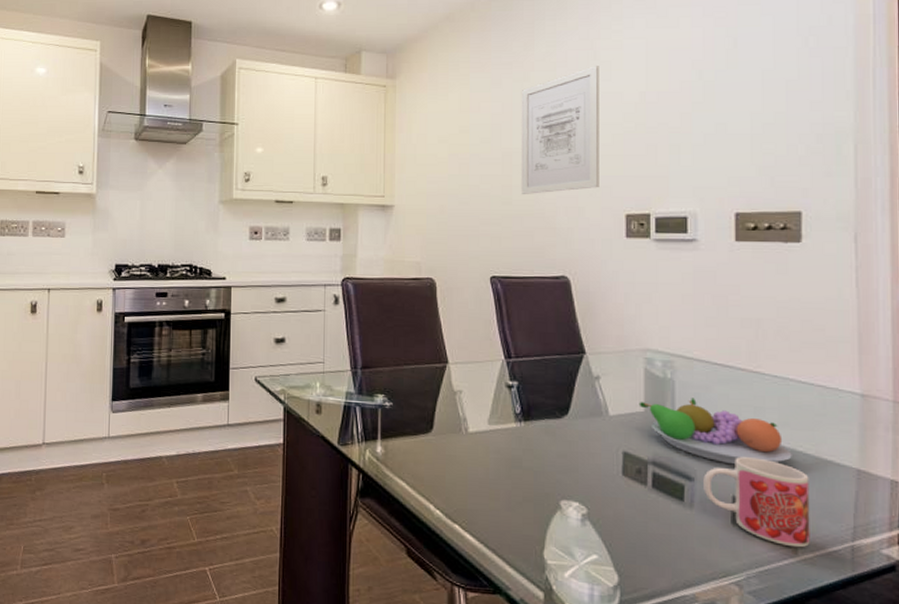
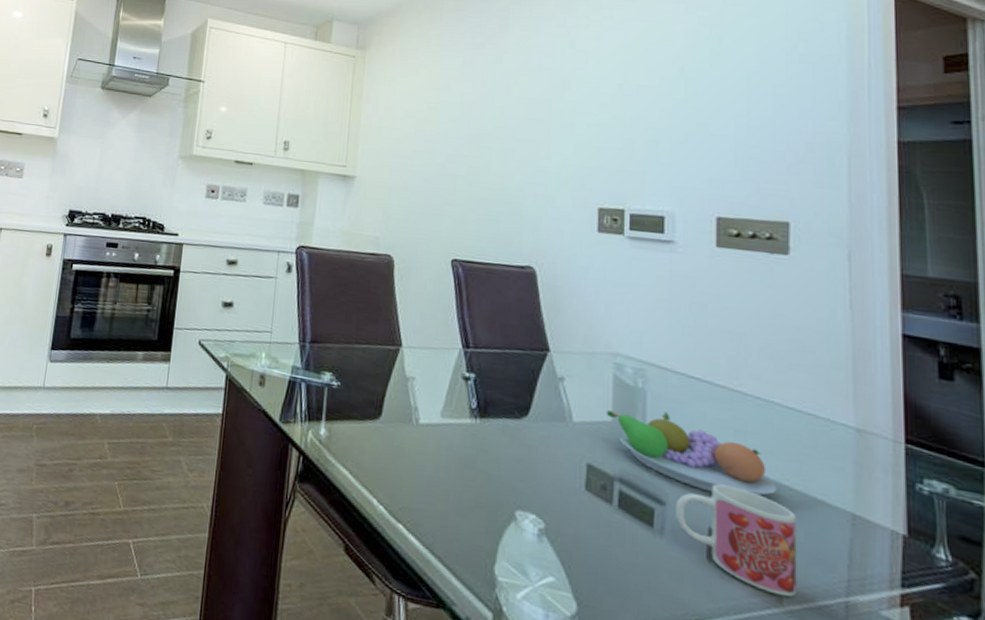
wall art: present [520,66,599,194] -> none [488,54,575,178]

